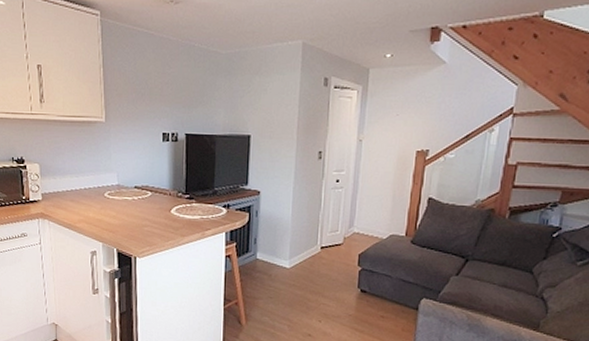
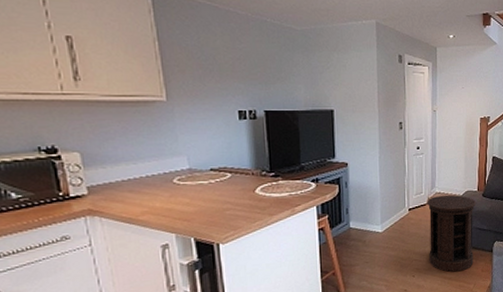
side table: none [339,236,403,326] -> present [427,194,477,272]

